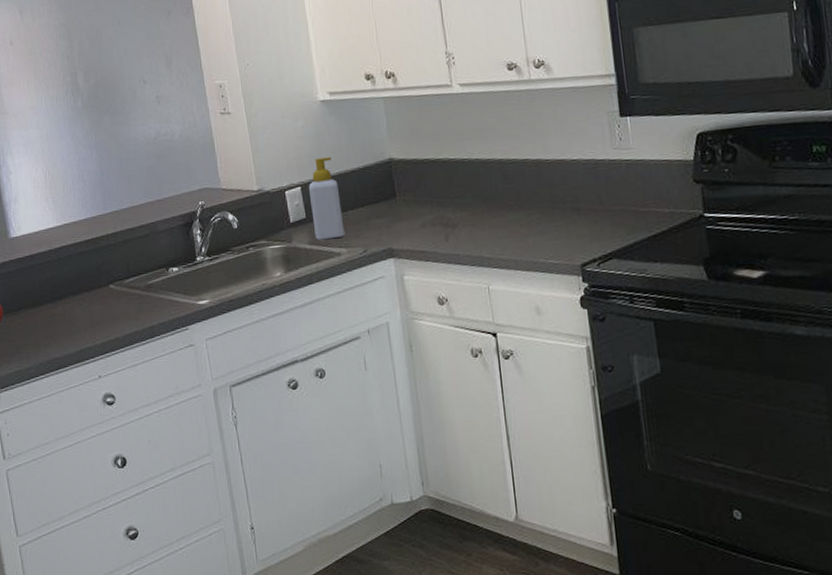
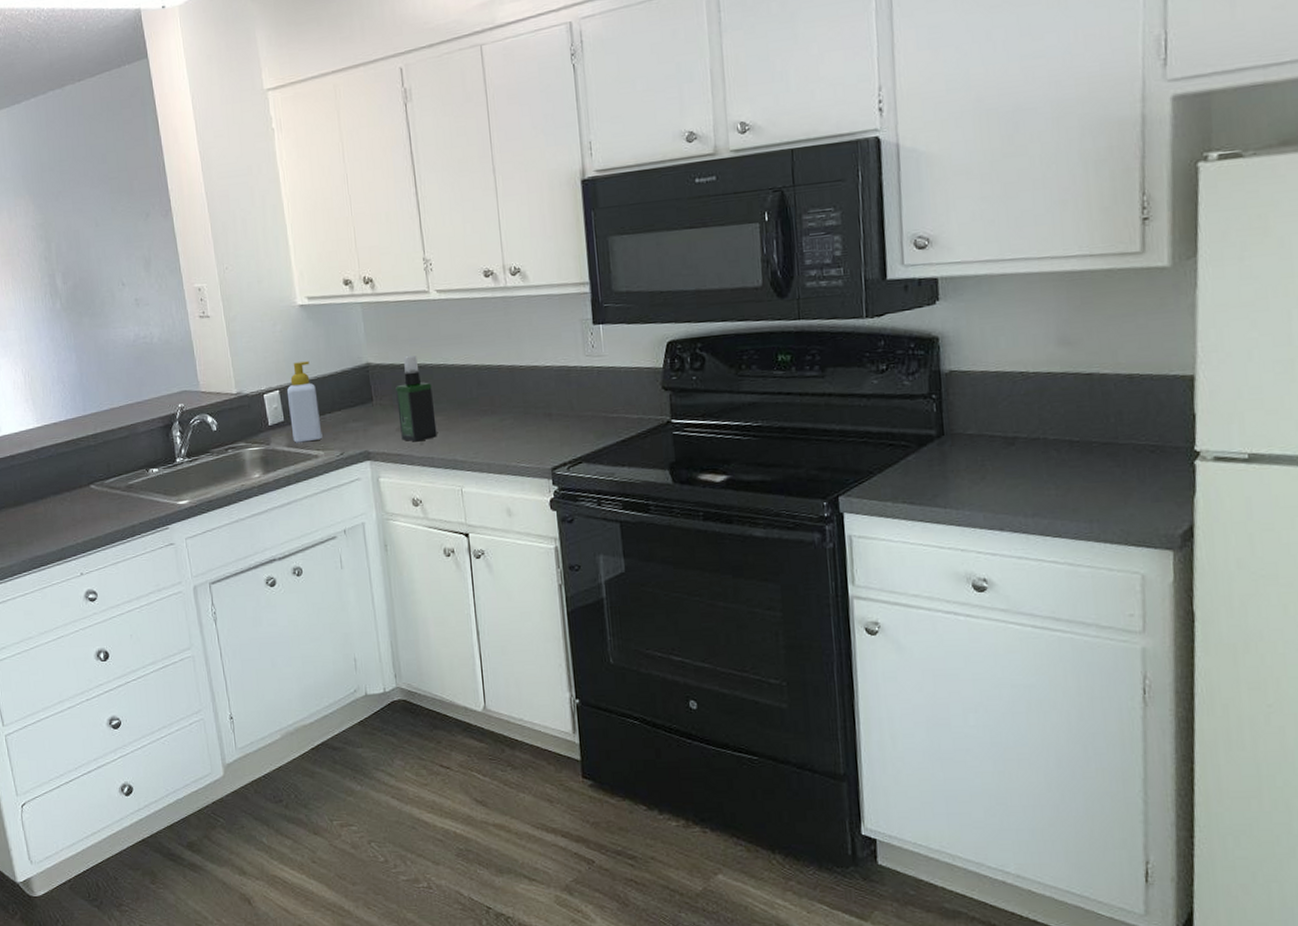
spray bottle: none [419,149,463,239] -> present [395,354,437,442]

